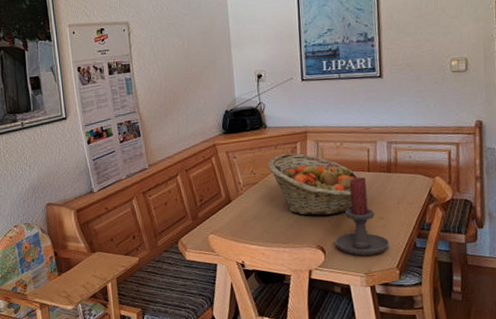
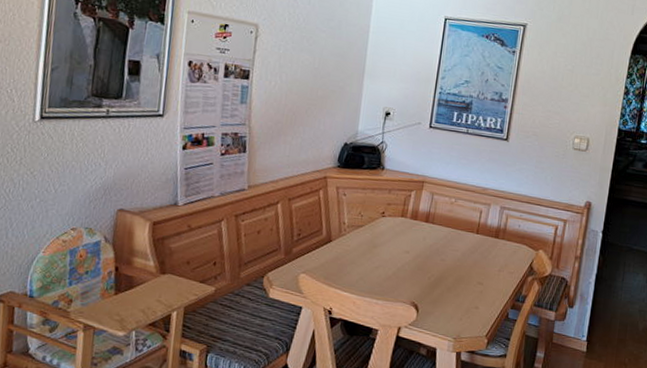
fruit basket: present [267,153,361,216] -> none [377,199,469,273]
candle holder: present [334,177,390,256] -> none [429,237,484,320]

